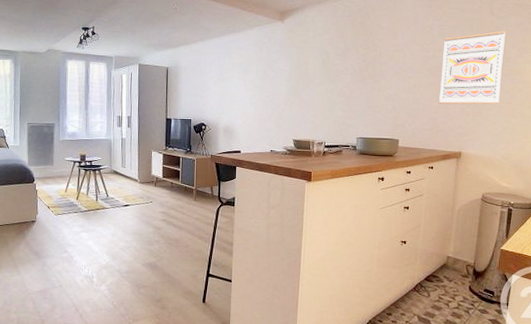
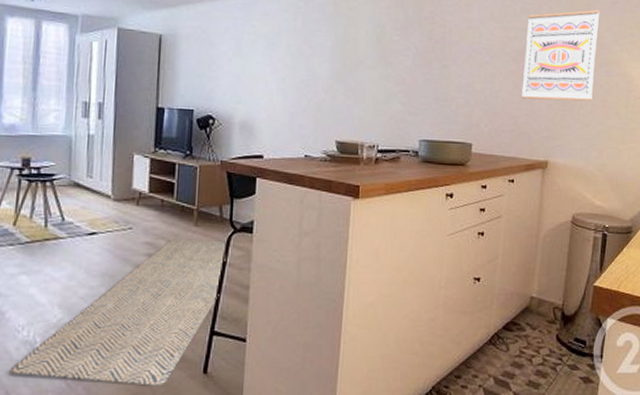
rug: none [79,209,217,309] -> present [11,238,227,386]

